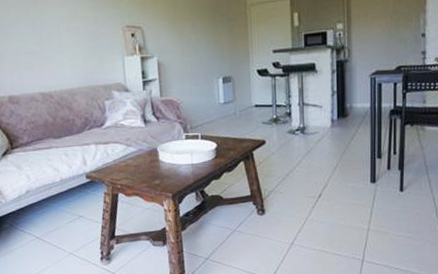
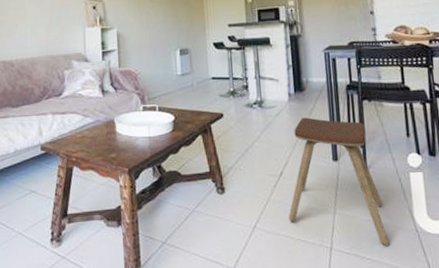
music stool: none [325,142,417,258] -> present [288,117,389,247]

